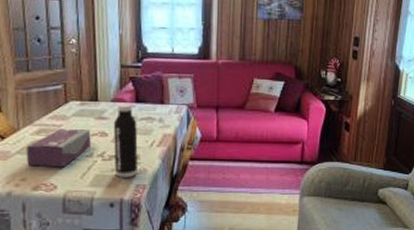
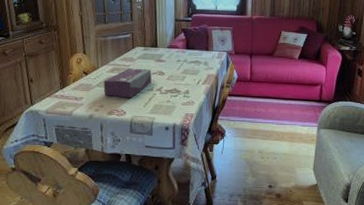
water bottle: present [113,104,138,177] -> none [169,50,188,108]

